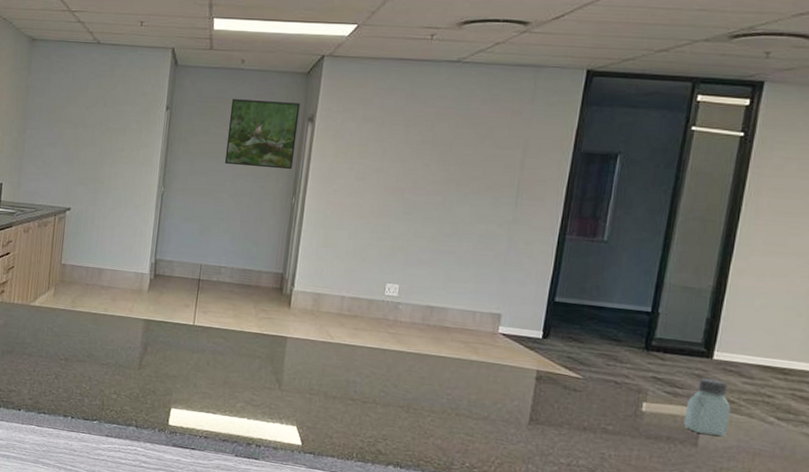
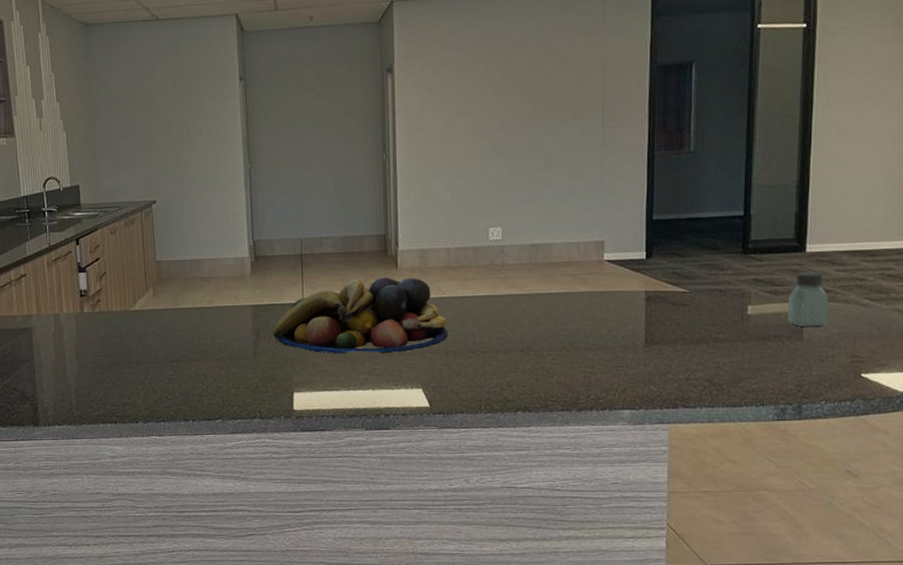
fruit bowl: none [160,310,331,388] -> present [273,277,449,354]
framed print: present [224,99,301,170] -> none [306,55,379,130]

